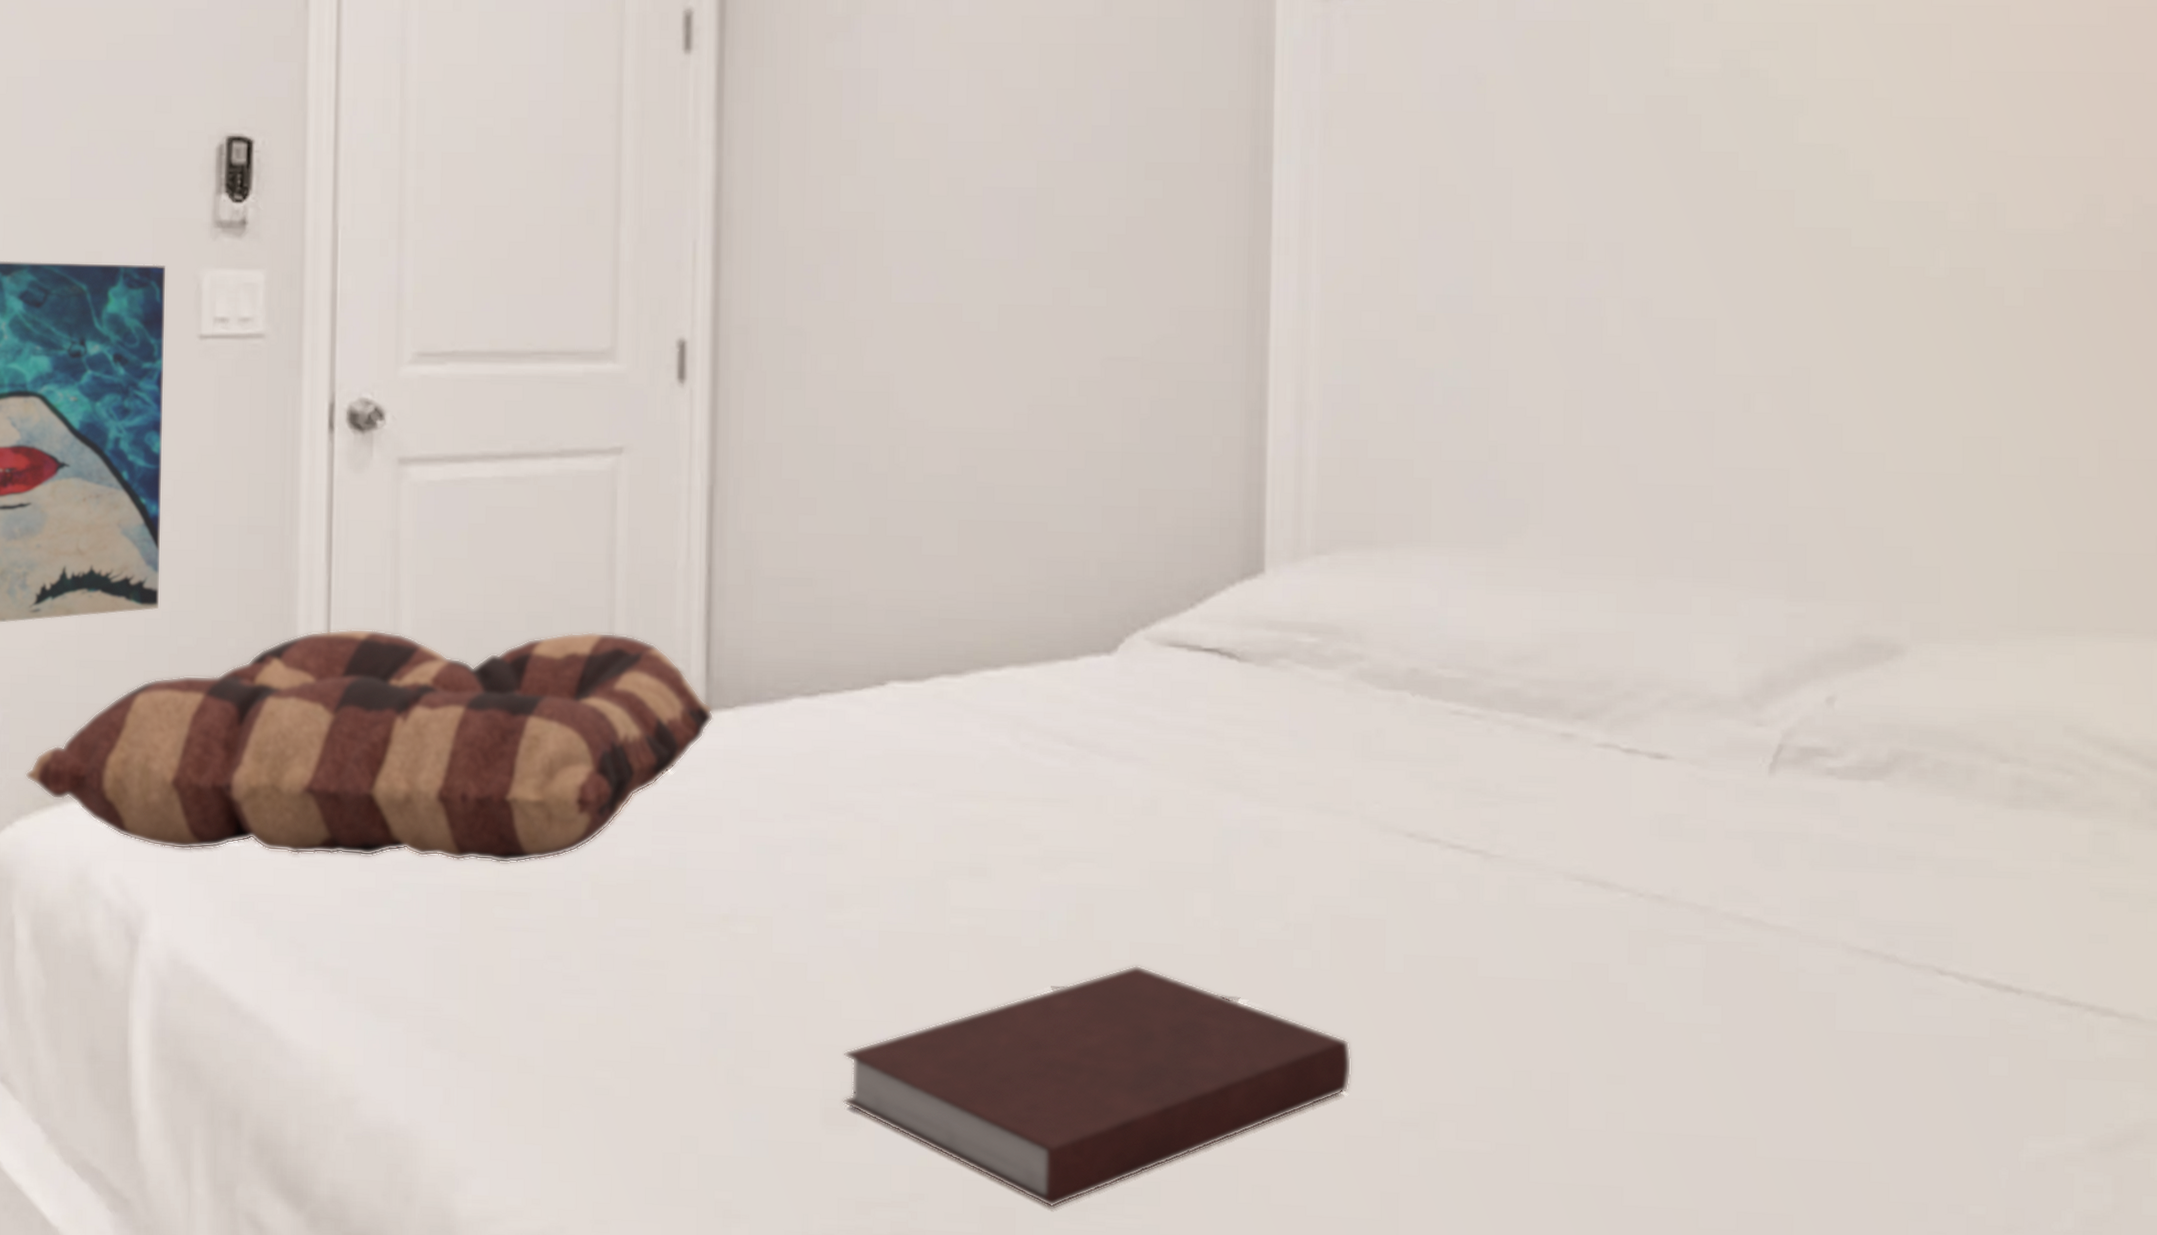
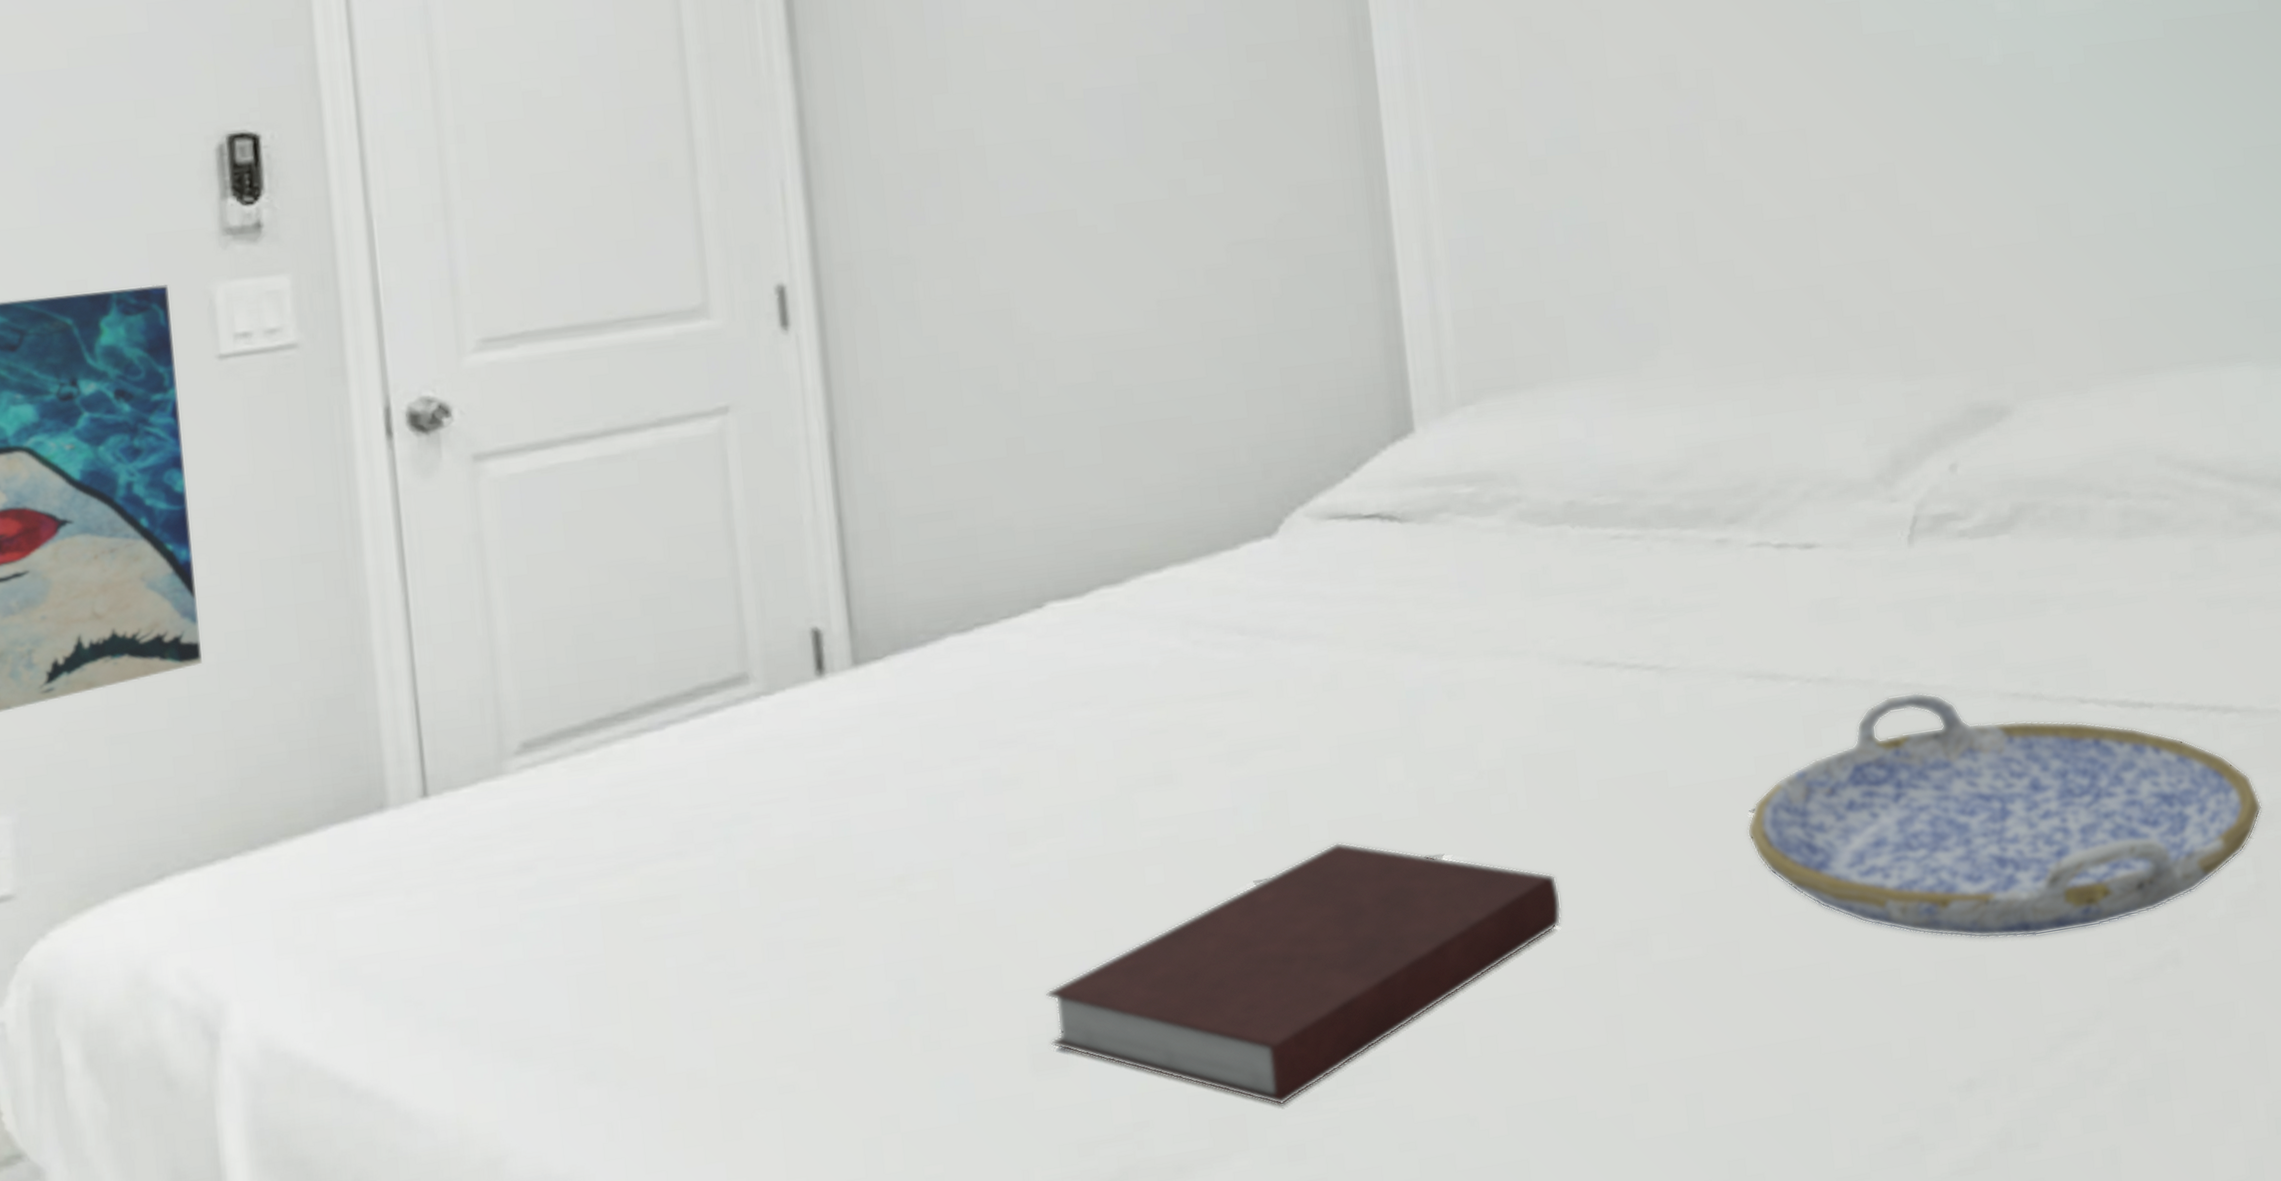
seat cushion: present [25,628,714,864] -> none [55,601,864,928]
serving tray: none [1553,927,2133,1212] -> present [1747,692,2262,939]

